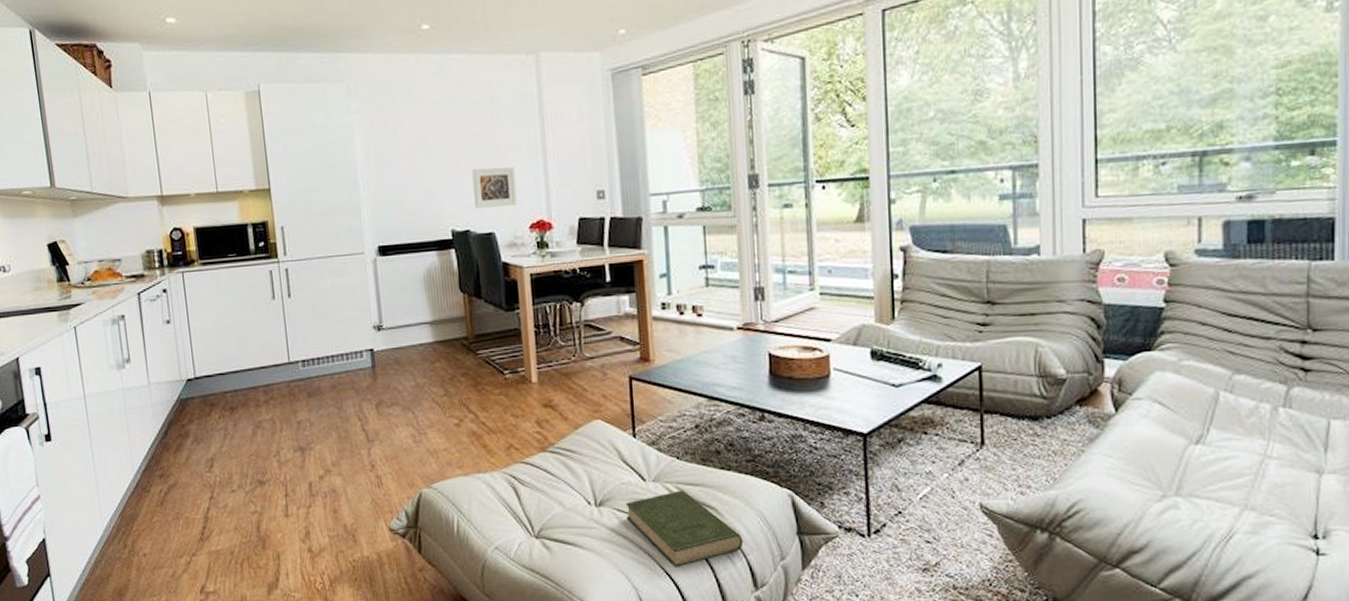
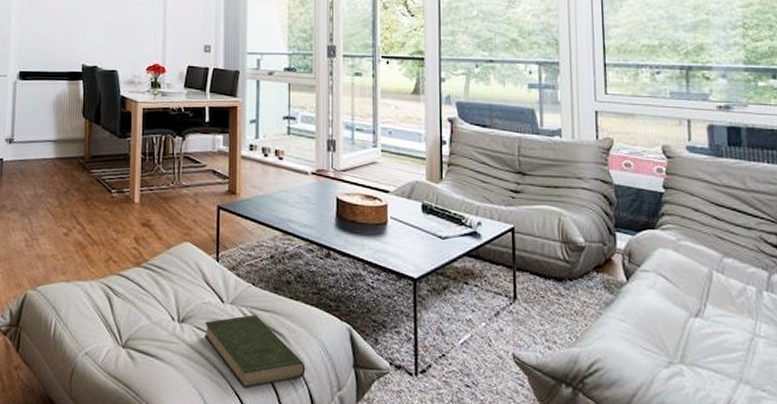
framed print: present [472,167,517,208] -> none [104,17,139,50]

